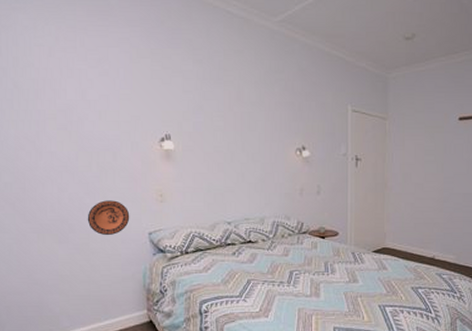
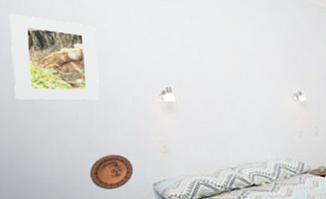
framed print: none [14,50,99,145] -> present [9,13,100,101]

